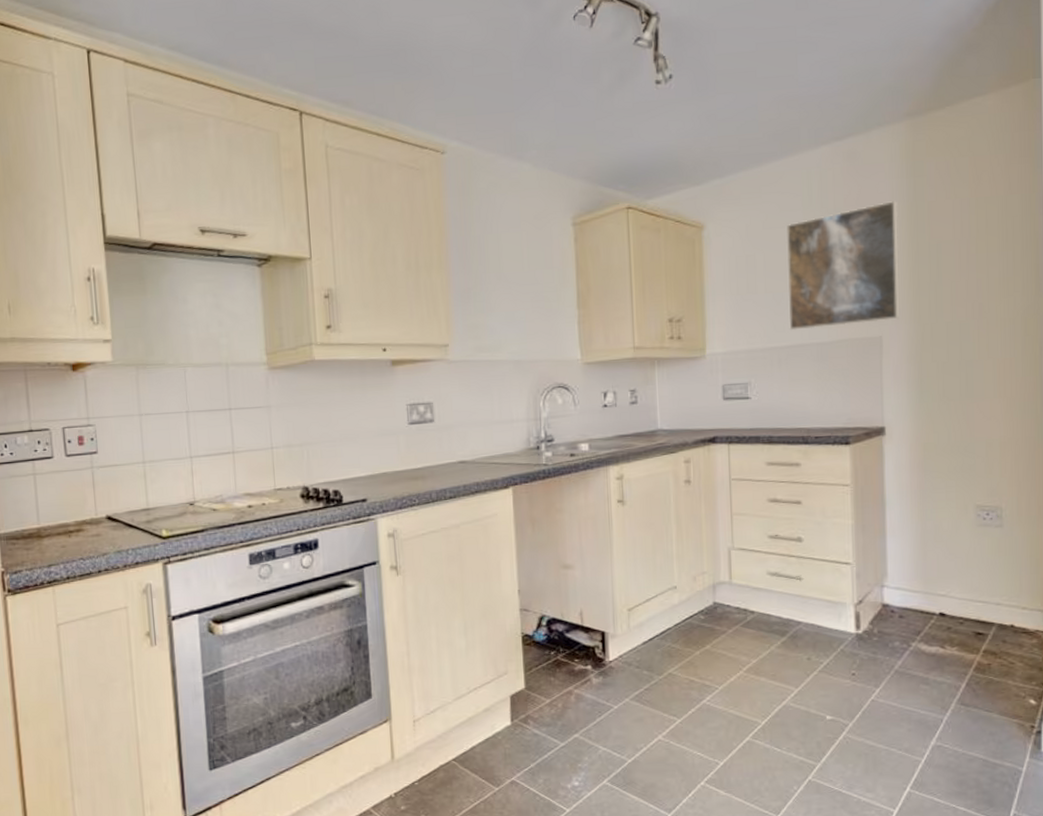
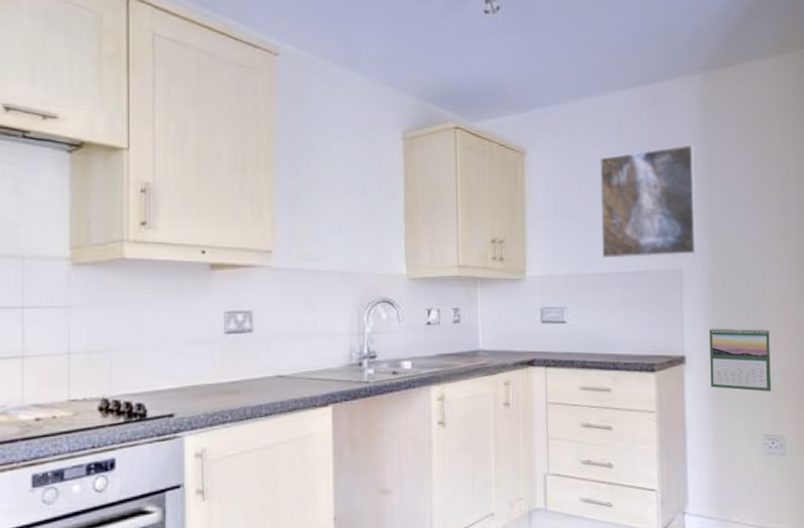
calendar: none [913,394,987,461] -> present [709,327,772,392]

